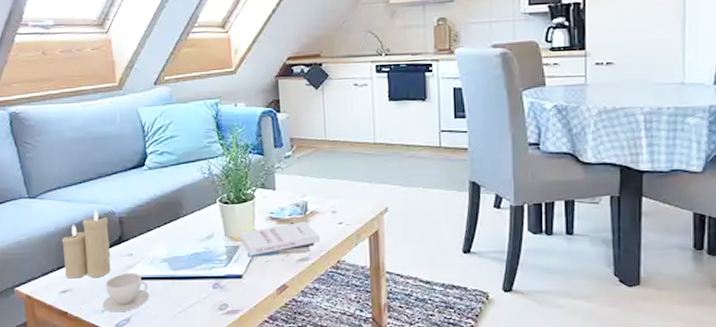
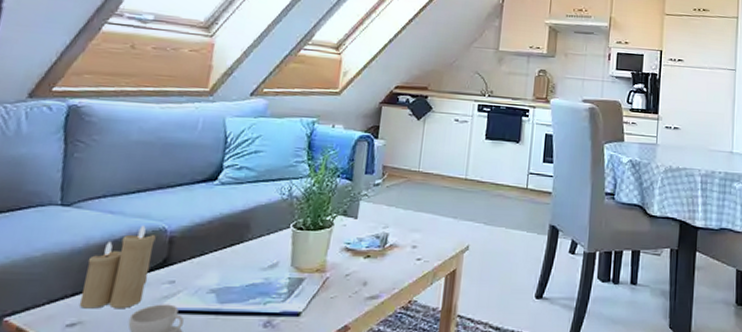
books: present [239,221,320,257] -> none [307,254,395,292]

